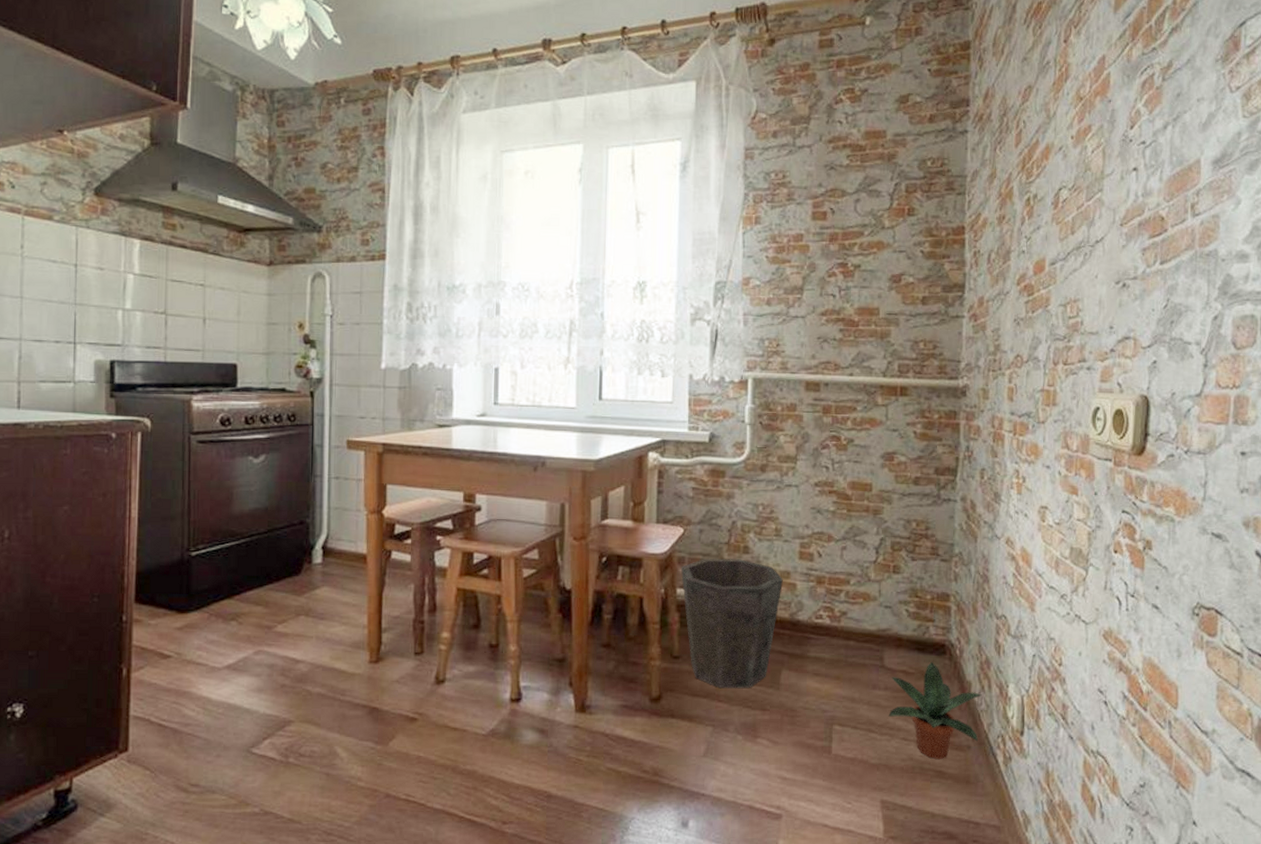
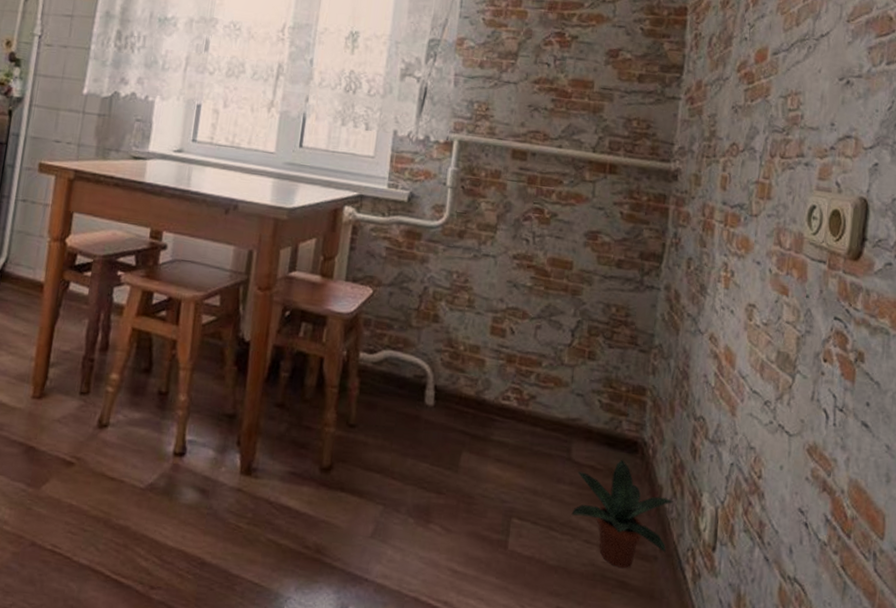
waste bin: present [681,559,784,689] -> none [366,323,473,467]

